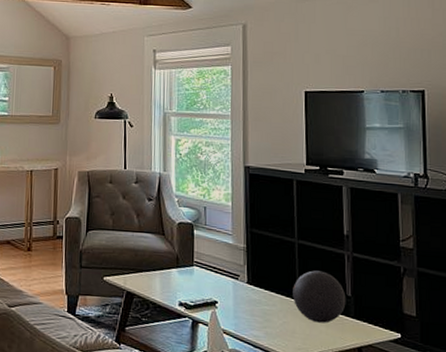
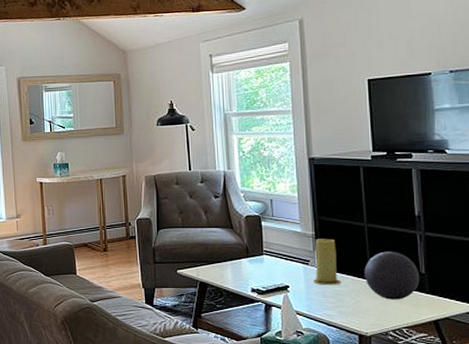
candle: none [242,252,270,304] -> present [313,239,341,285]

